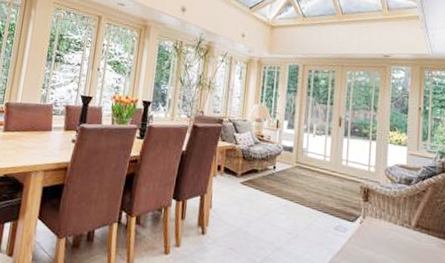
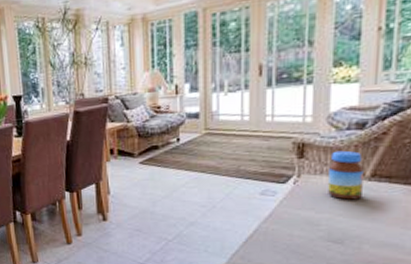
jar: none [385,200,410,246] -> present [328,150,364,200]

